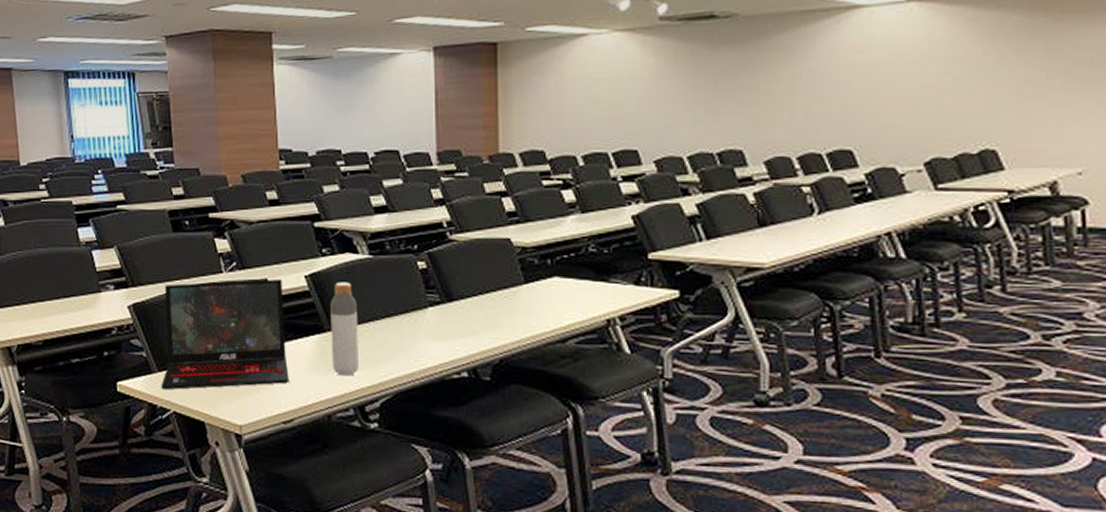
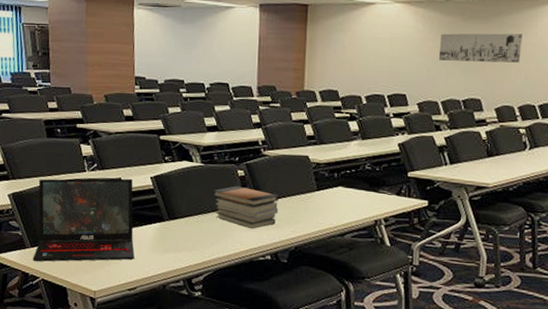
bottle: present [331,282,359,376] -> none [168,183,190,256]
book stack: none [386,282,475,338] -> present [213,186,279,229]
wall art: none [679,60,796,102] -> present [438,33,522,63]

